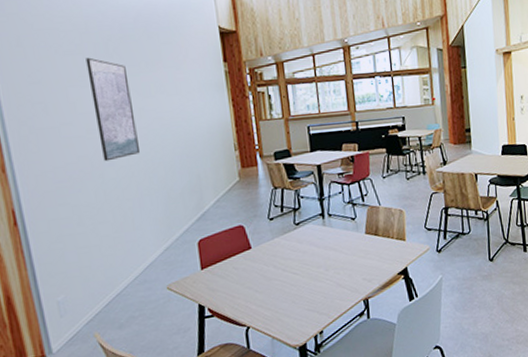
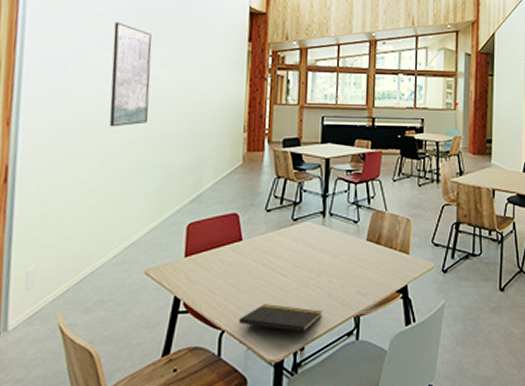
notepad: none [261,298,335,326] -> present [239,304,322,342]

